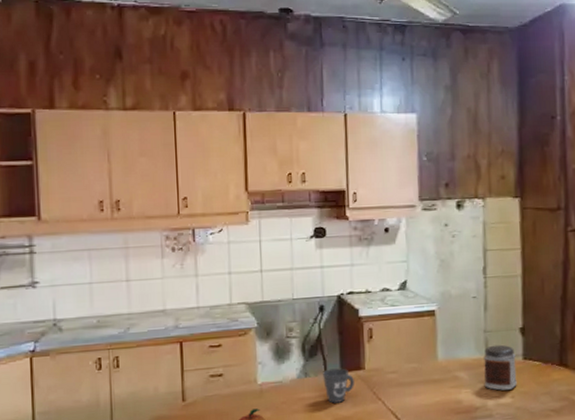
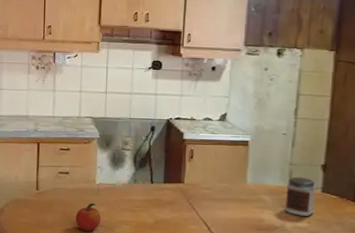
mug: present [323,368,354,404] -> none [149,179,174,208]

